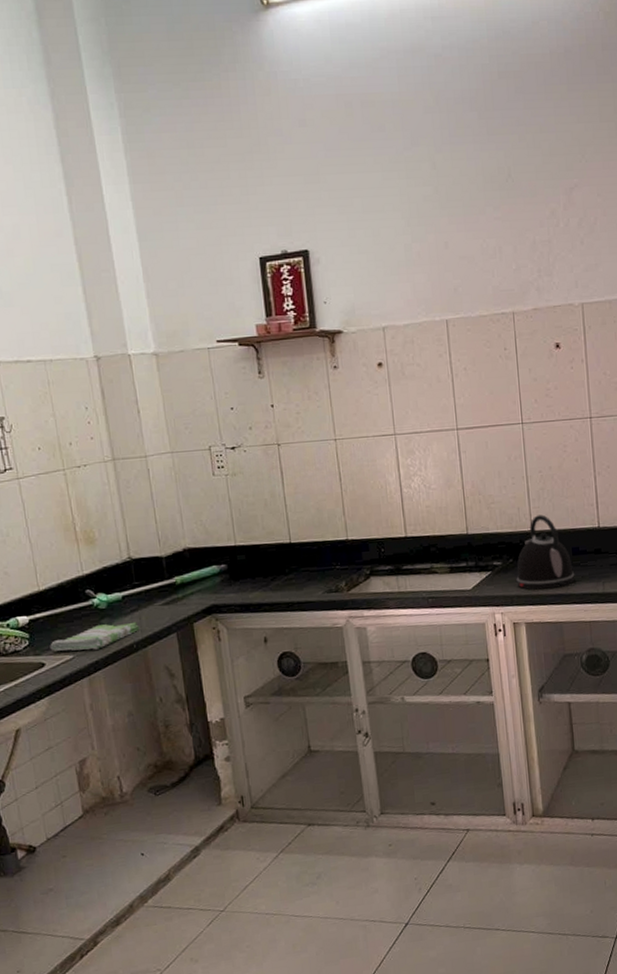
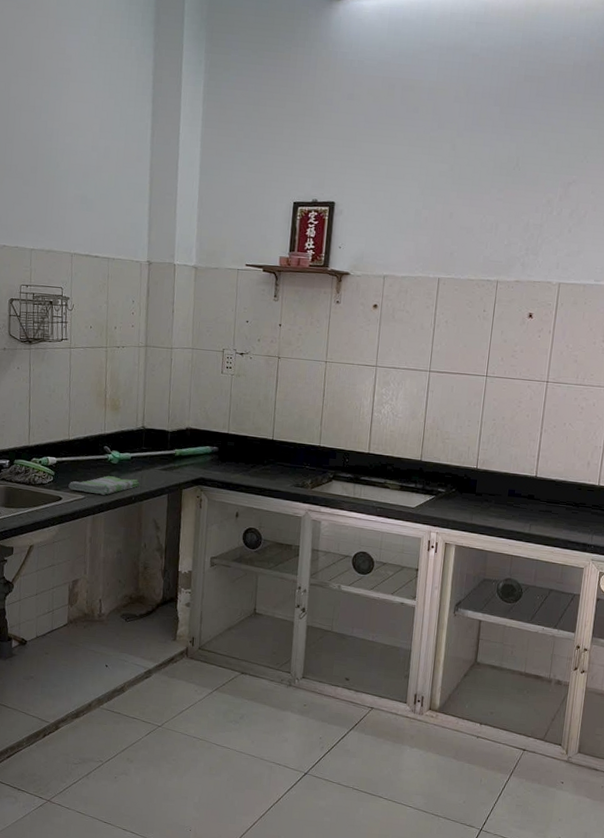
kettle: present [516,514,575,590] -> none [455,456,507,521]

